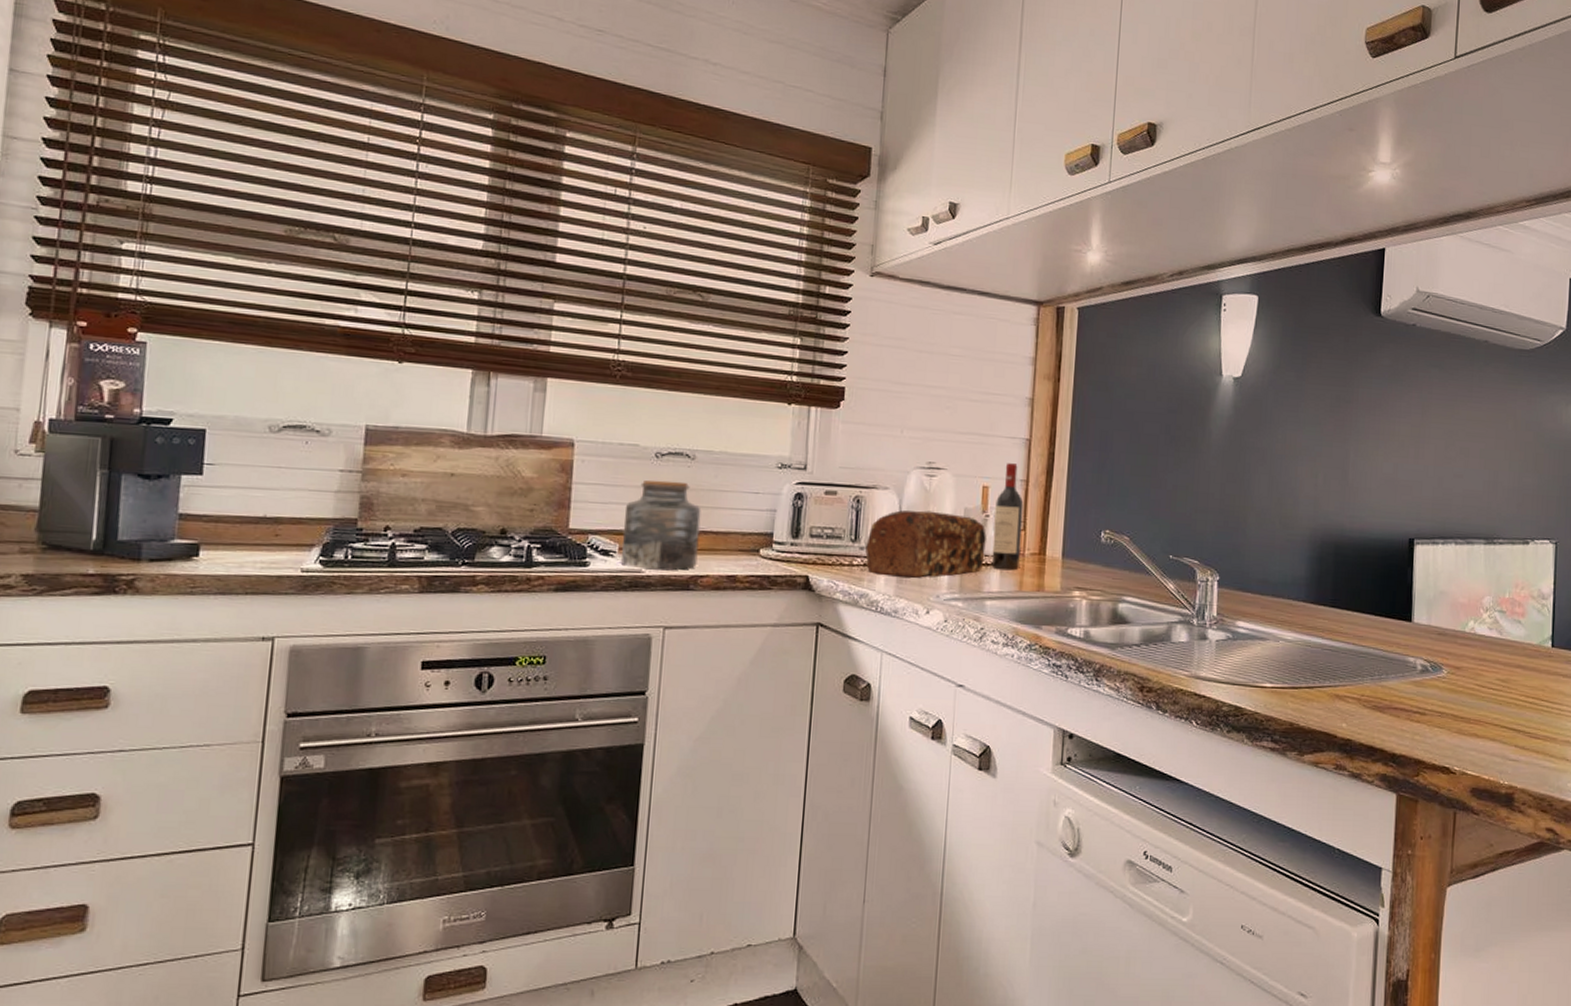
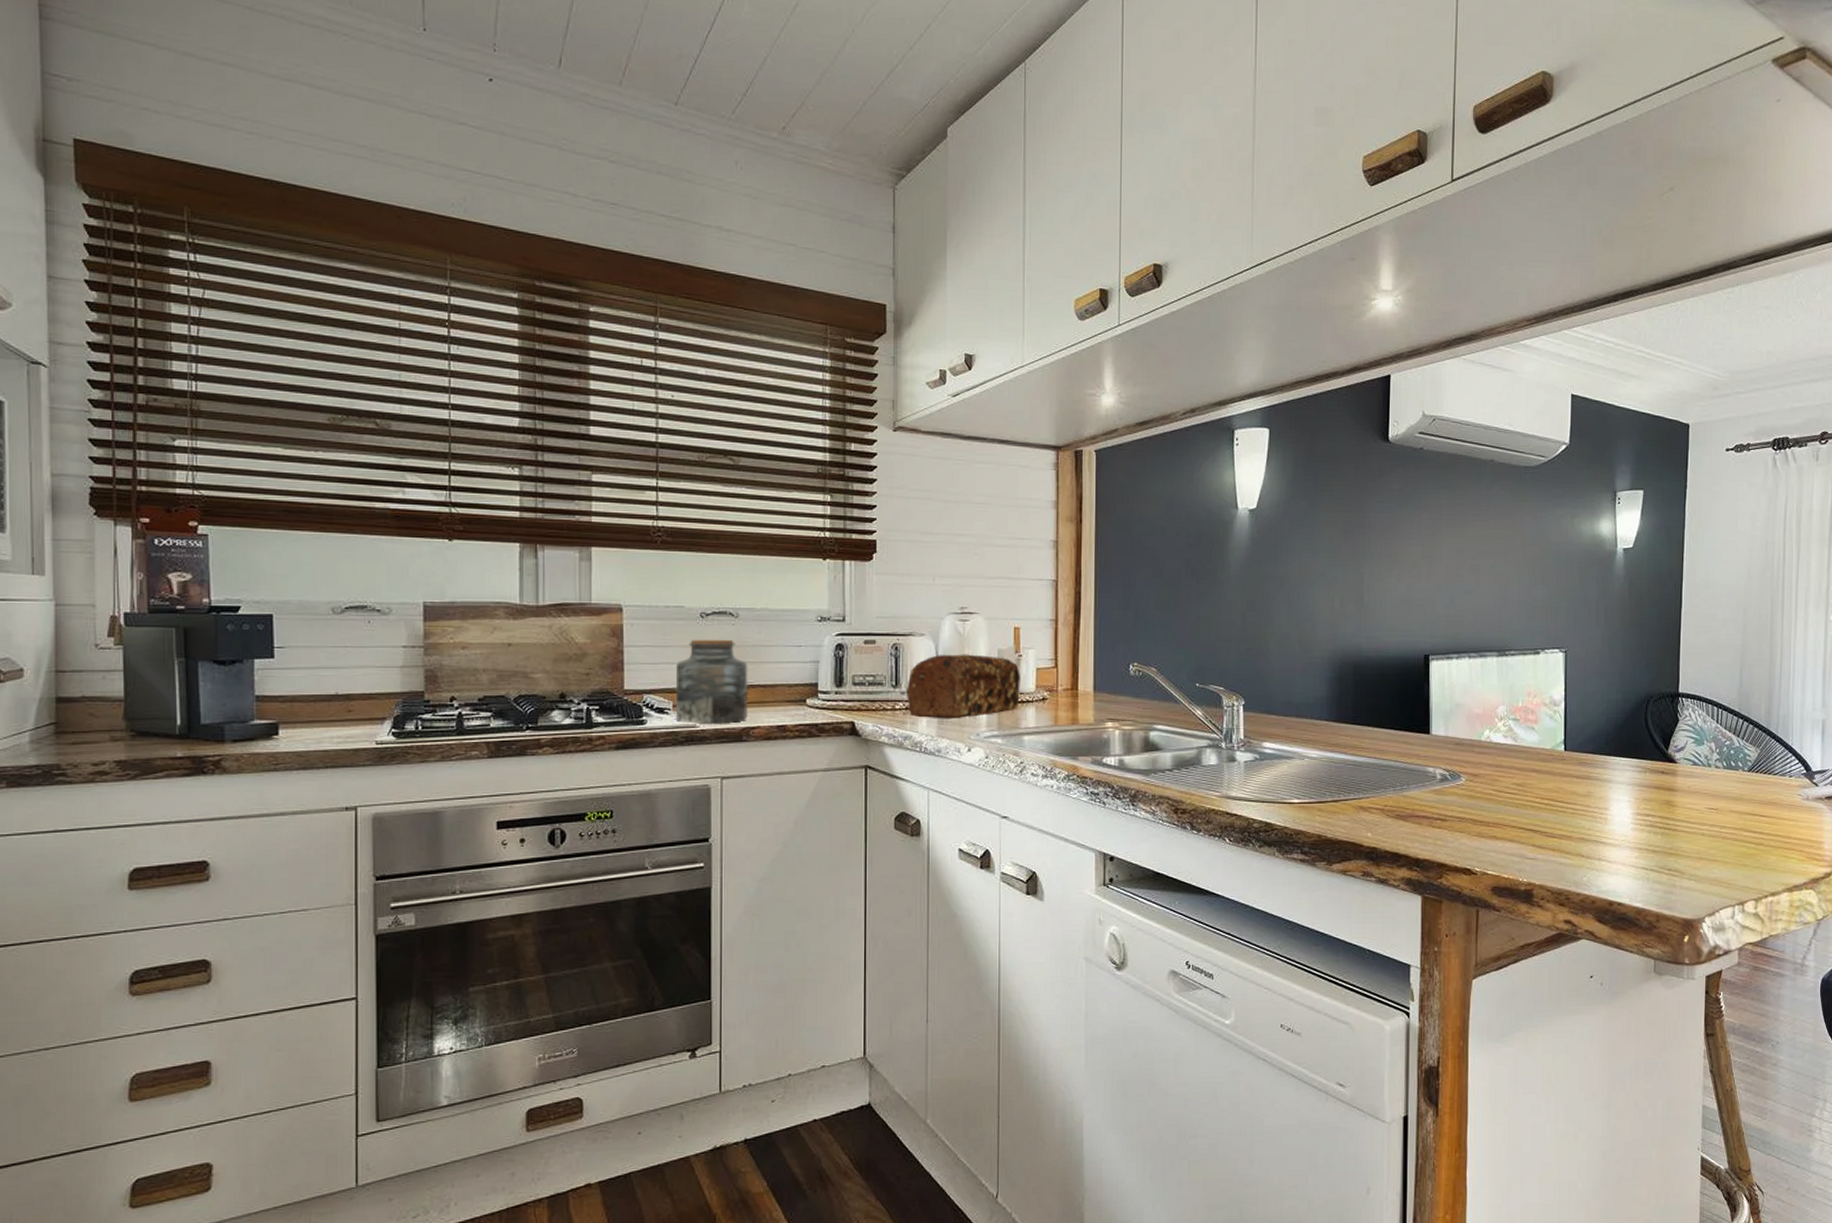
wine bottle: present [991,463,1024,571] -> none [1027,604,1054,706]

